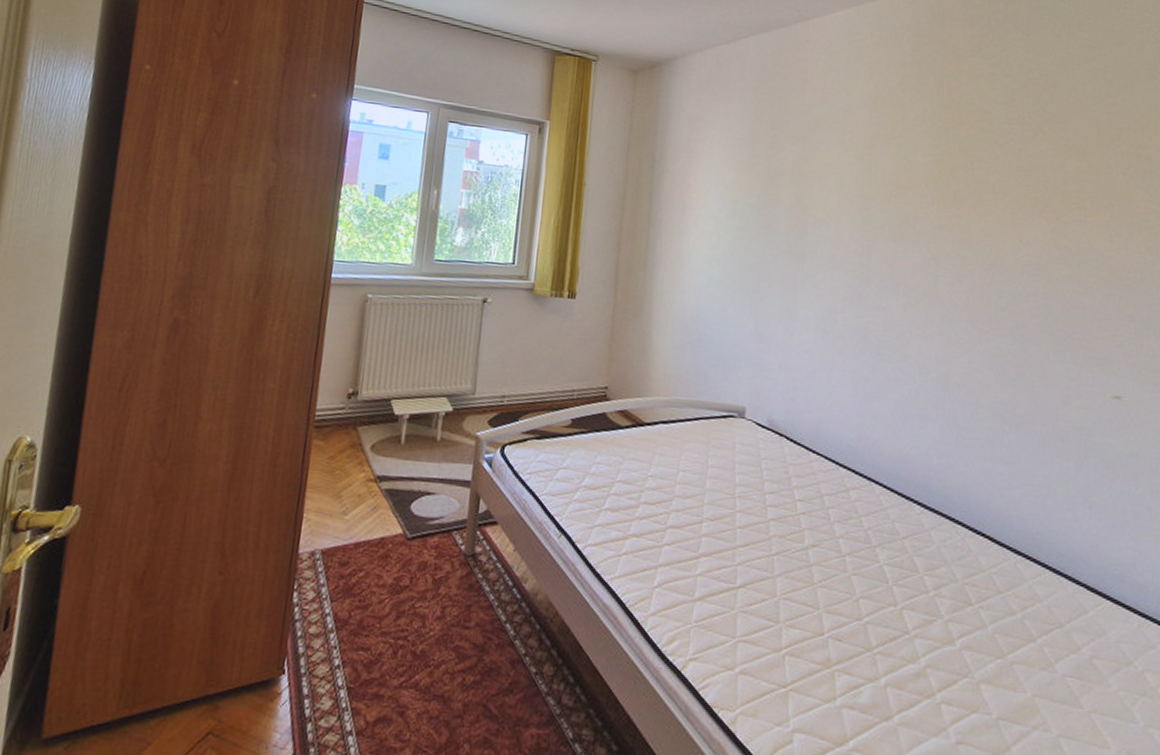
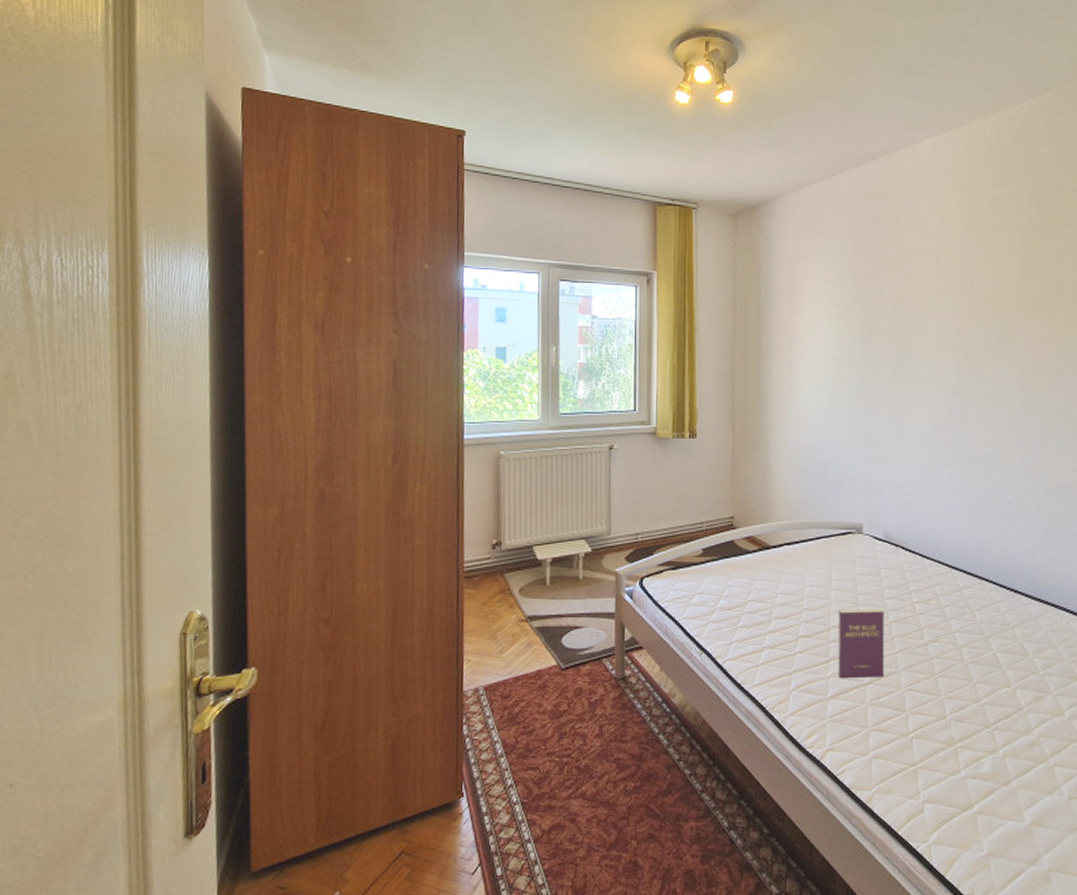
book: none [707,500,763,581] -> present [838,608,885,678]

